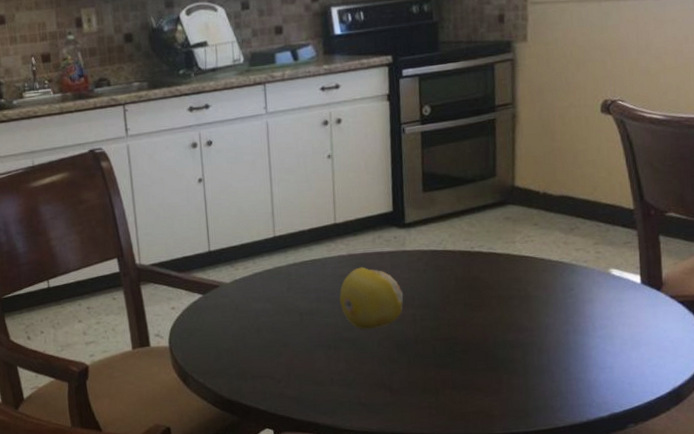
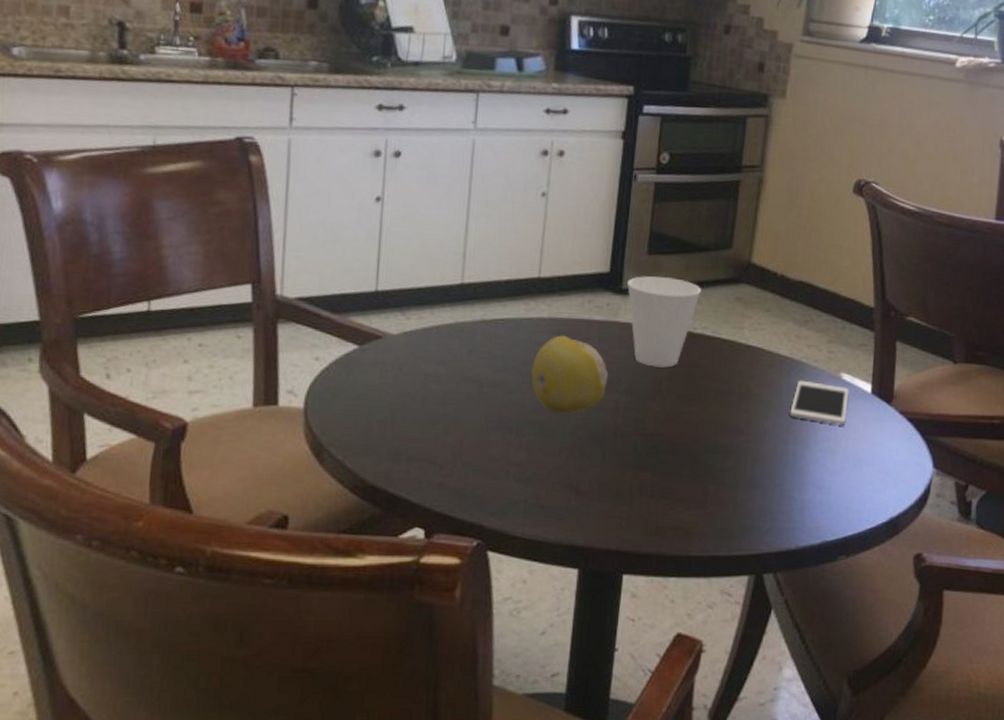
cup: none [408,208,474,284] -> present [626,276,702,368]
cell phone: none [567,279,621,315] -> present [790,380,849,426]

